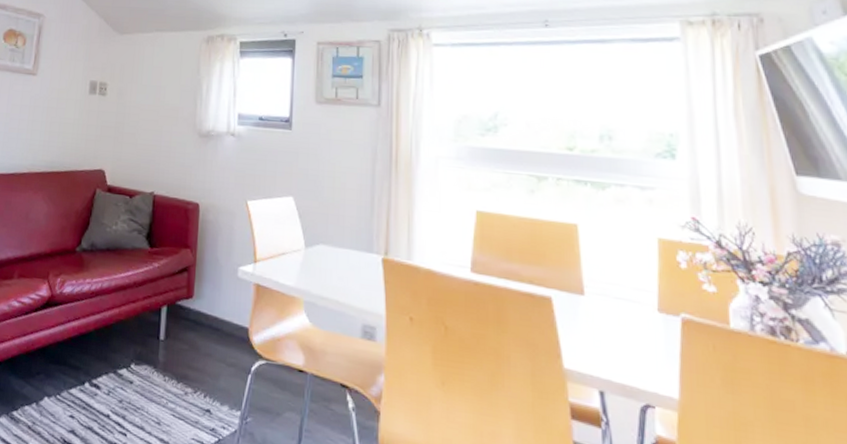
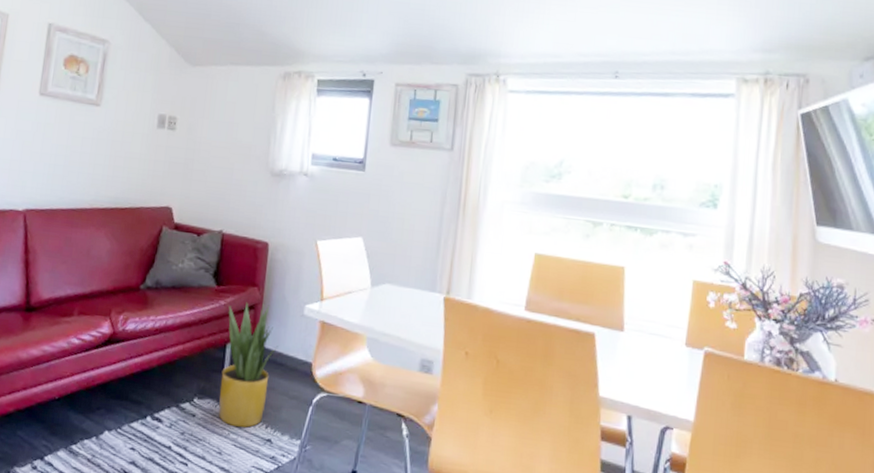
planter: none [155,264,214,397] -> present [218,302,279,428]

